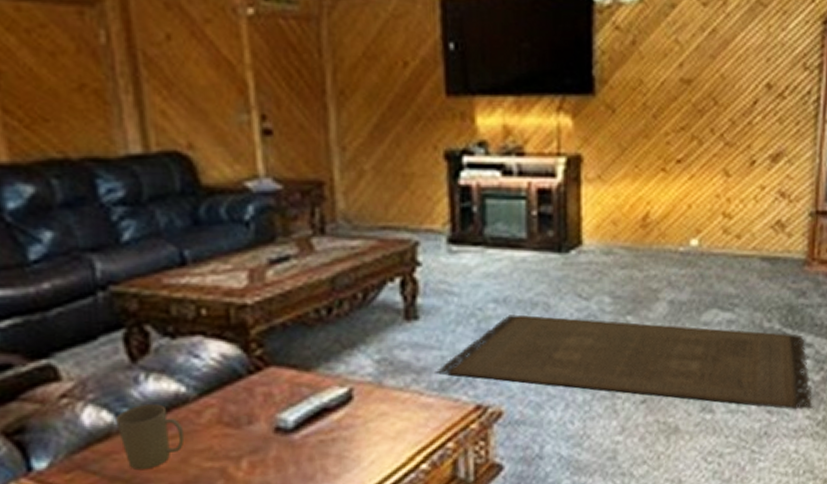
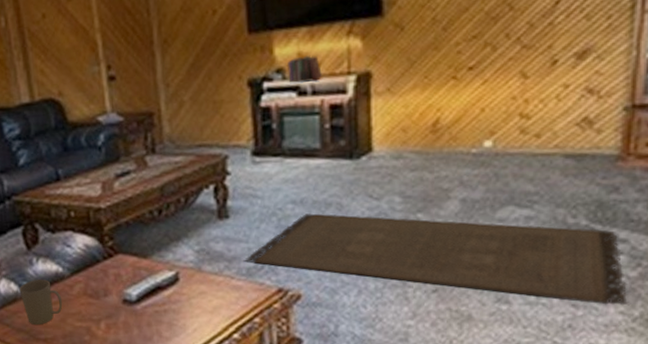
books: none [490,129,529,160] -> present [286,55,322,83]

